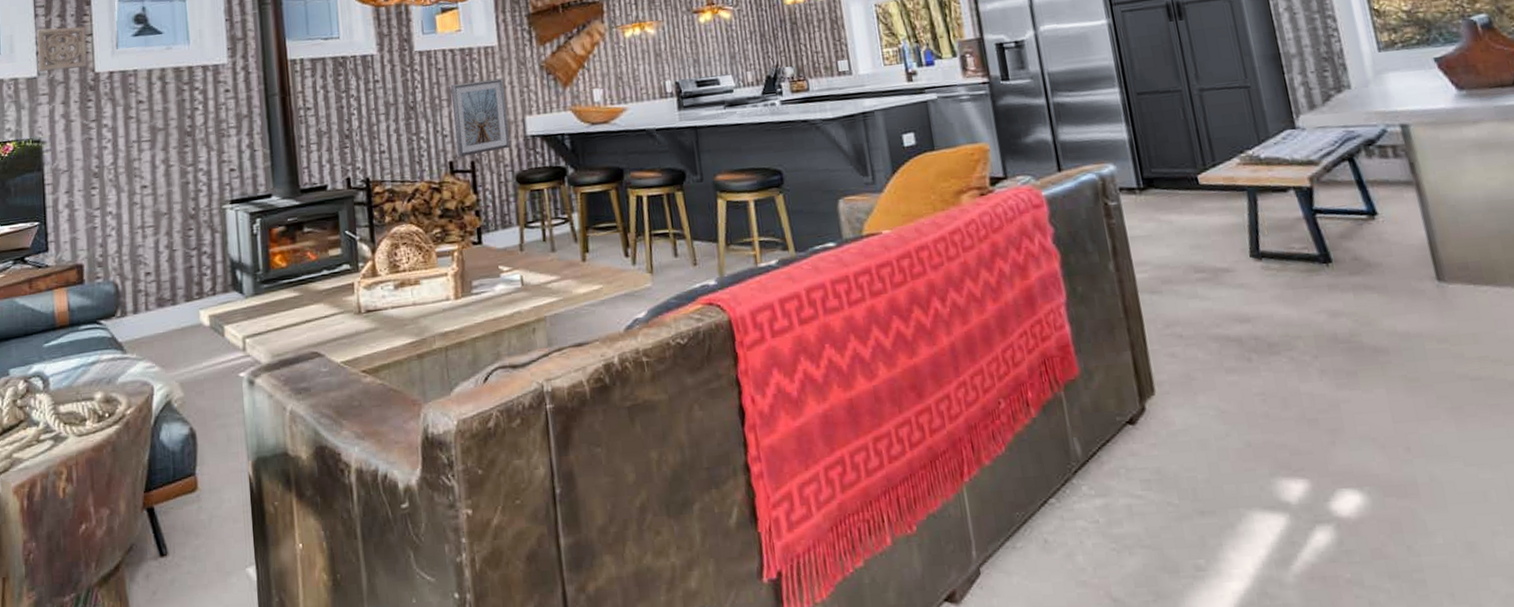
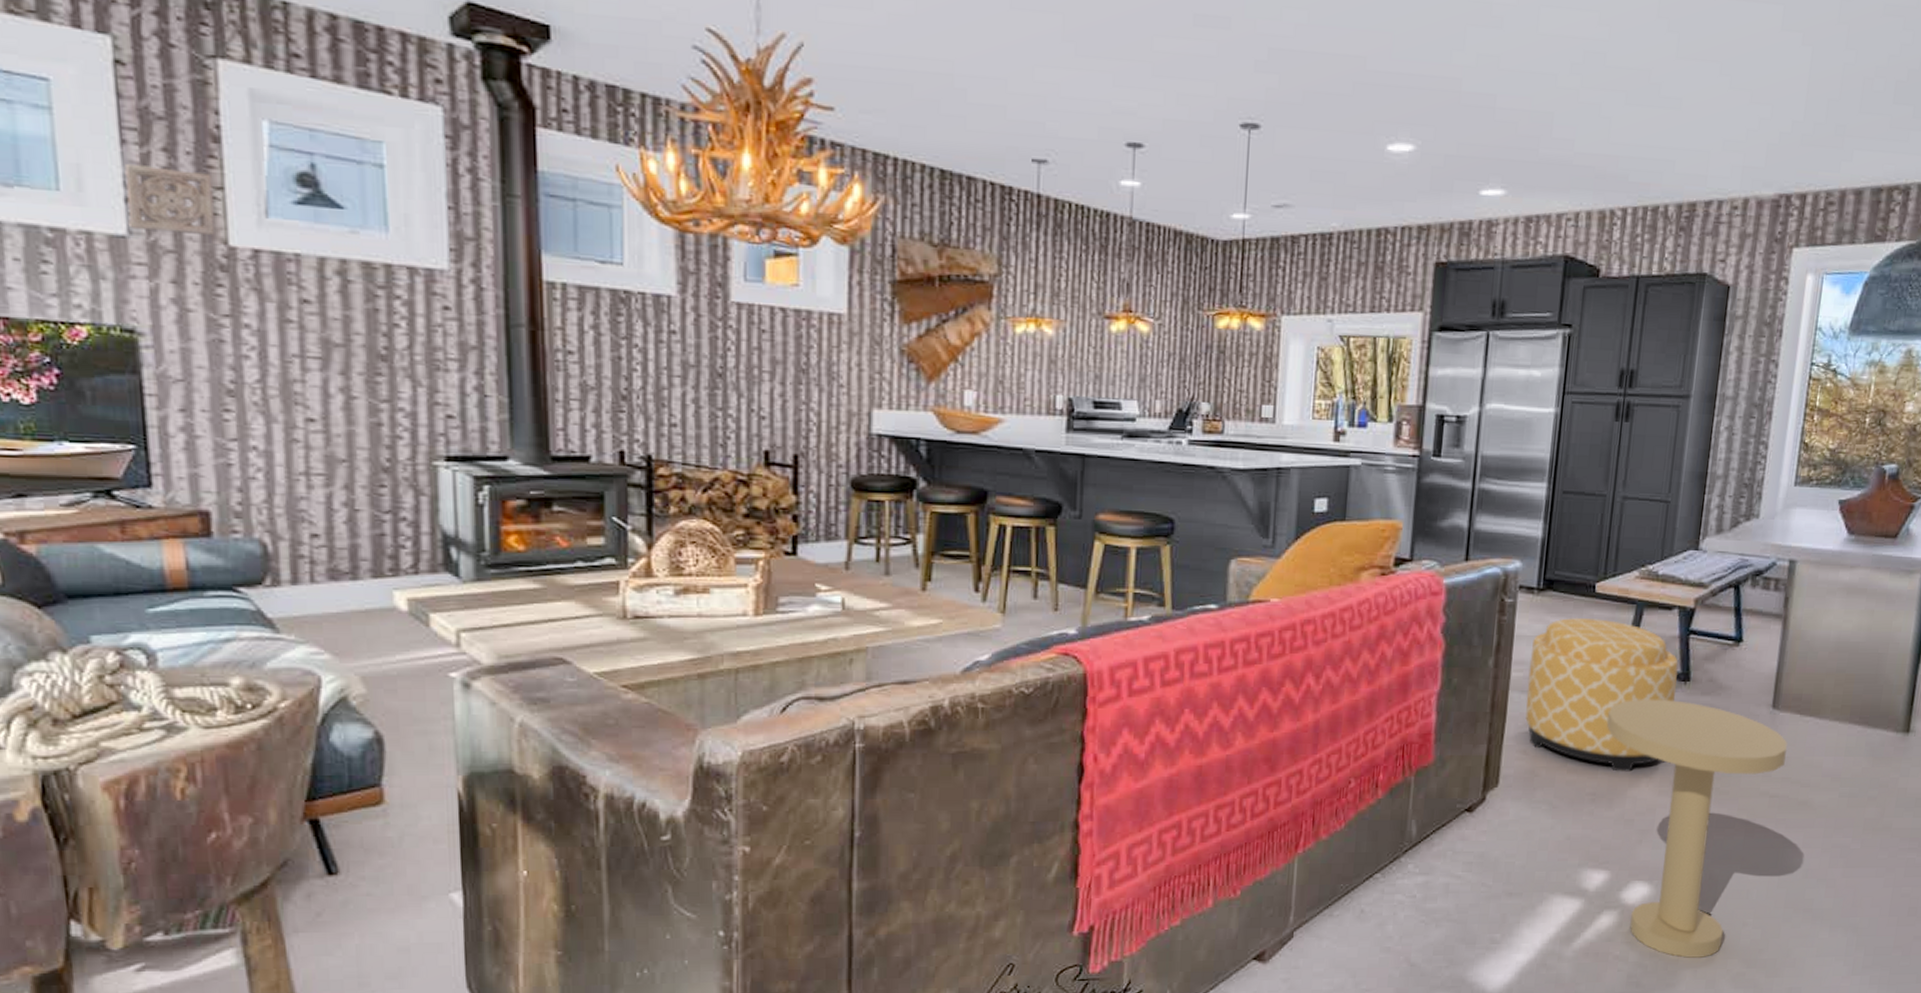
picture frame: present [451,78,511,157] -> none [776,353,850,447]
ottoman: none [1148,210,1324,367] -> present [1525,617,1679,772]
side table: none [1251,284,1476,578] -> present [1607,699,1788,958]

